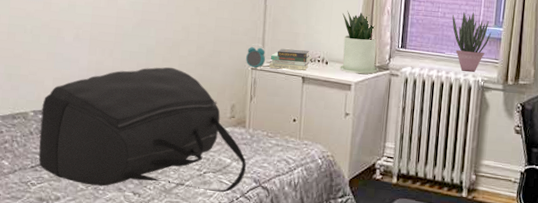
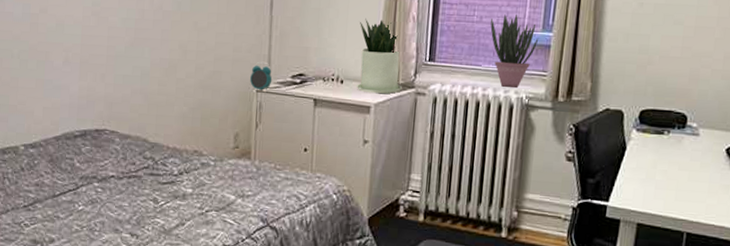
duffel bag: present [38,67,247,193] -> none [31,91,253,234]
books: present [269,49,312,70] -> none [276,66,325,91]

